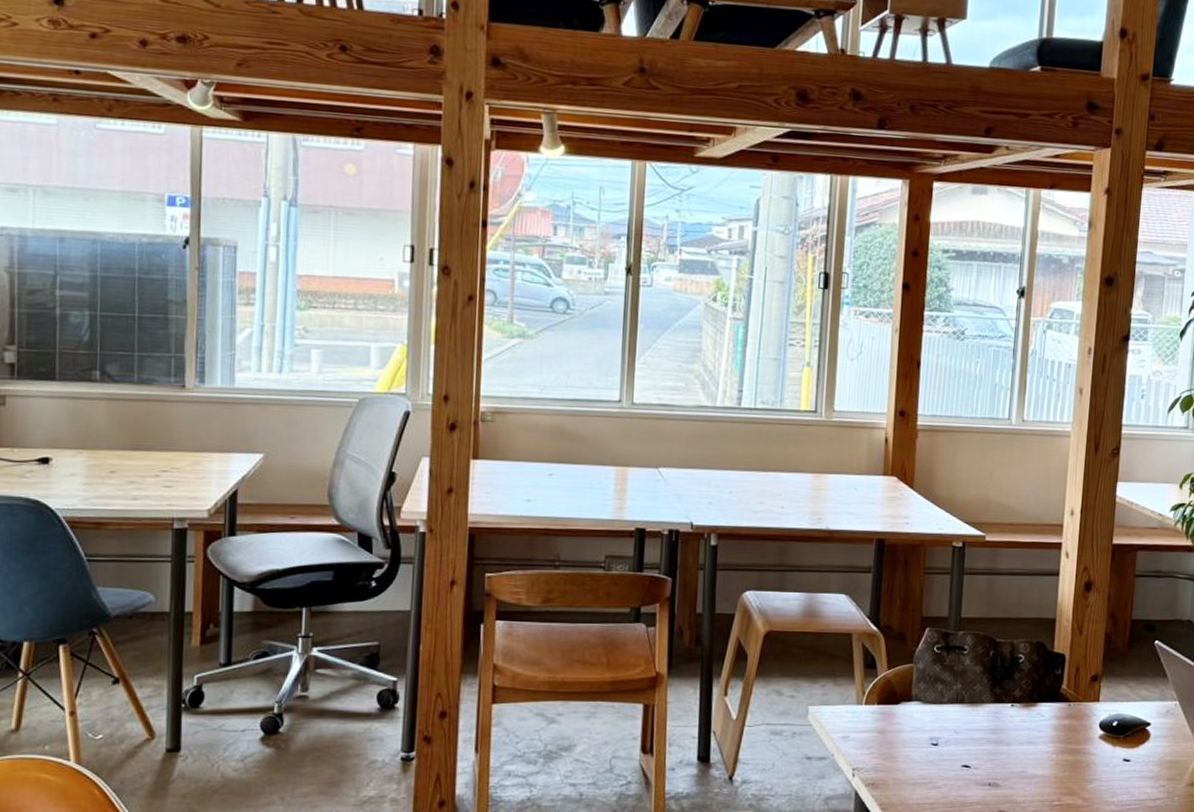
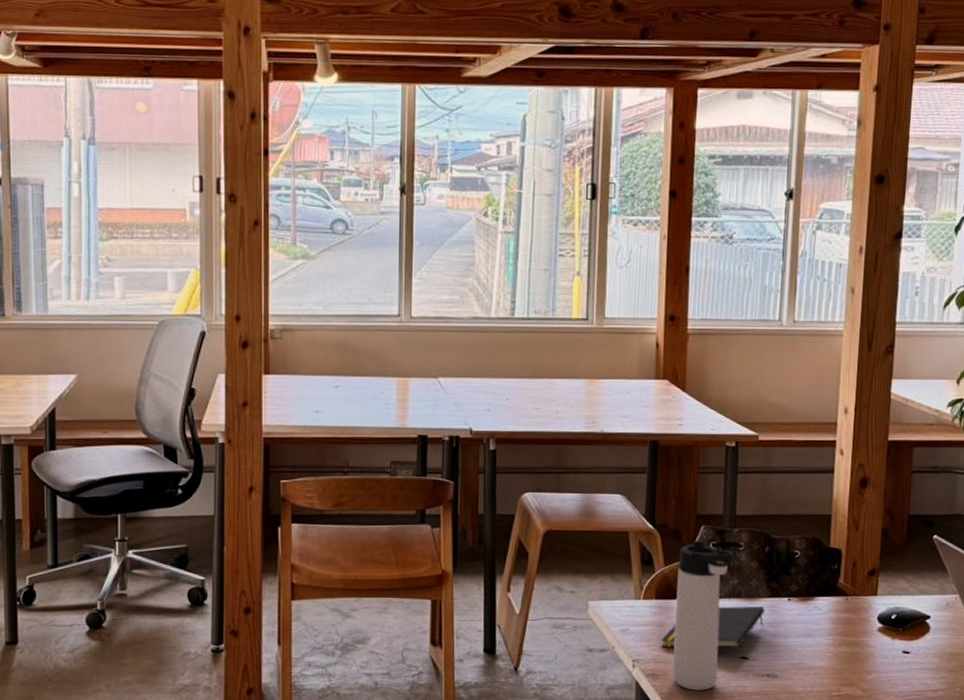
notepad: none [882,712,988,755] -> present [661,606,765,647]
thermos bottle: none [892,643,959,801] -> present [672,540,734,691]

